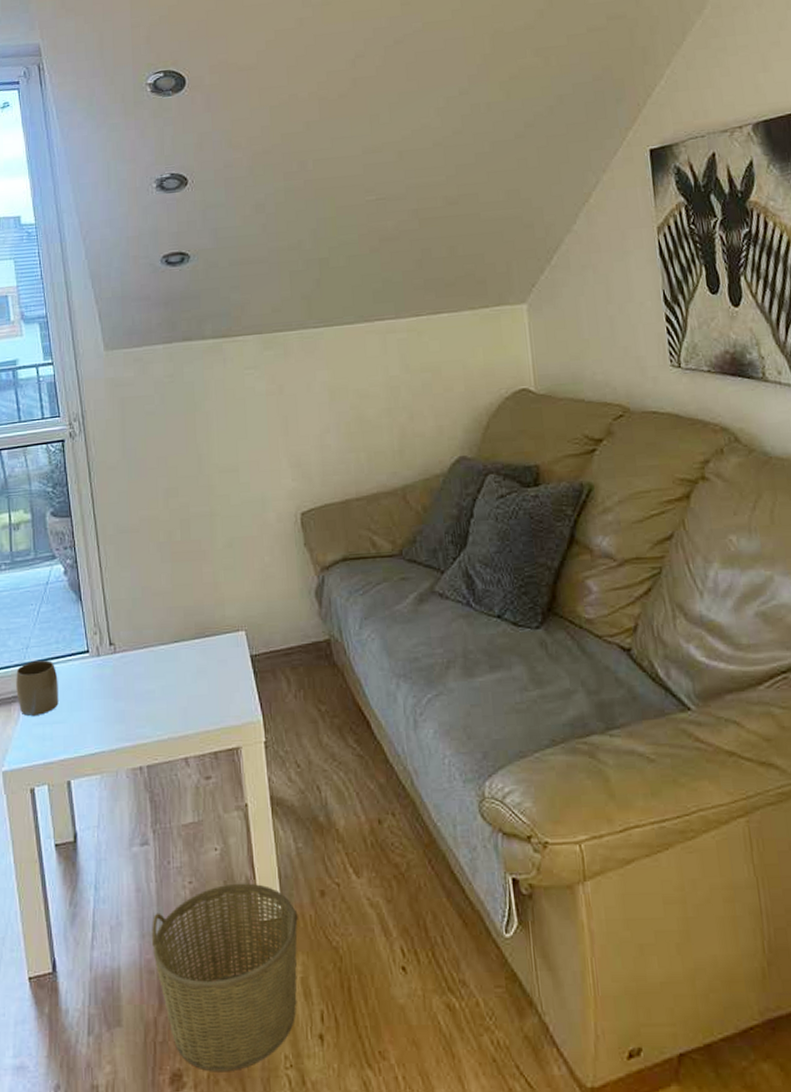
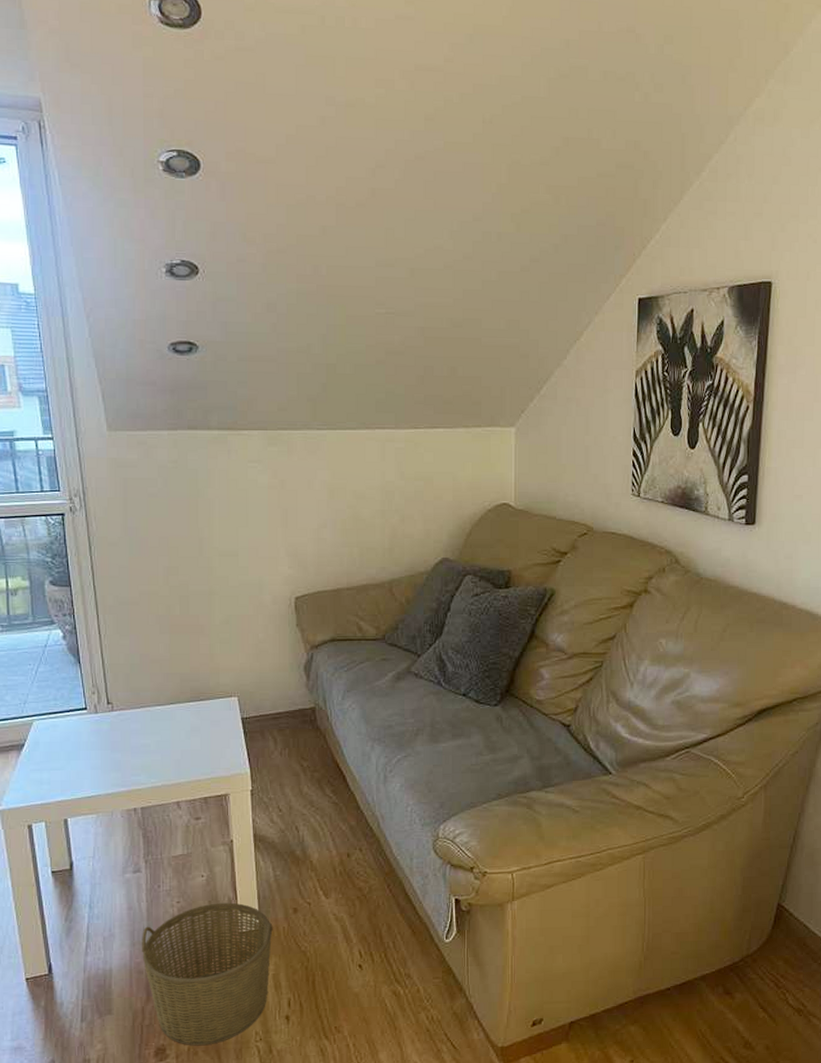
mug: present [16,660,59,716] -> none [14,715,56,763]

